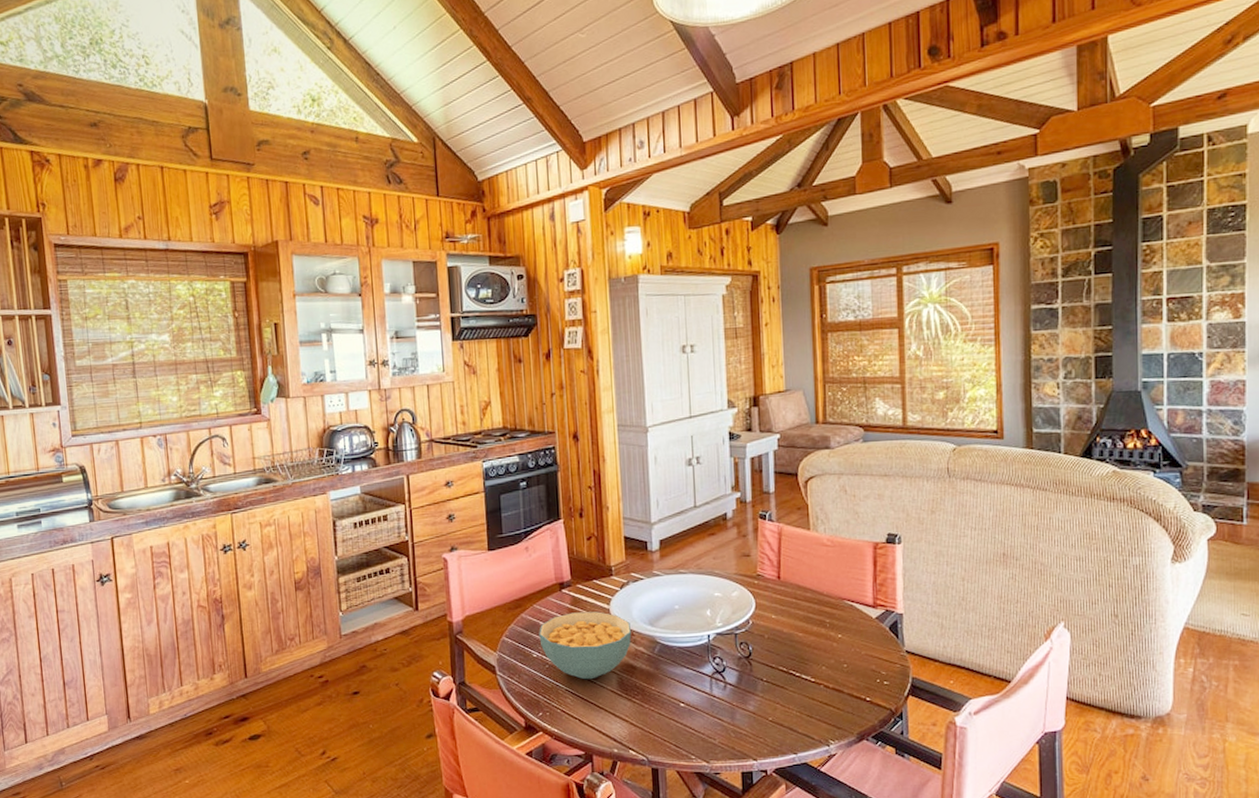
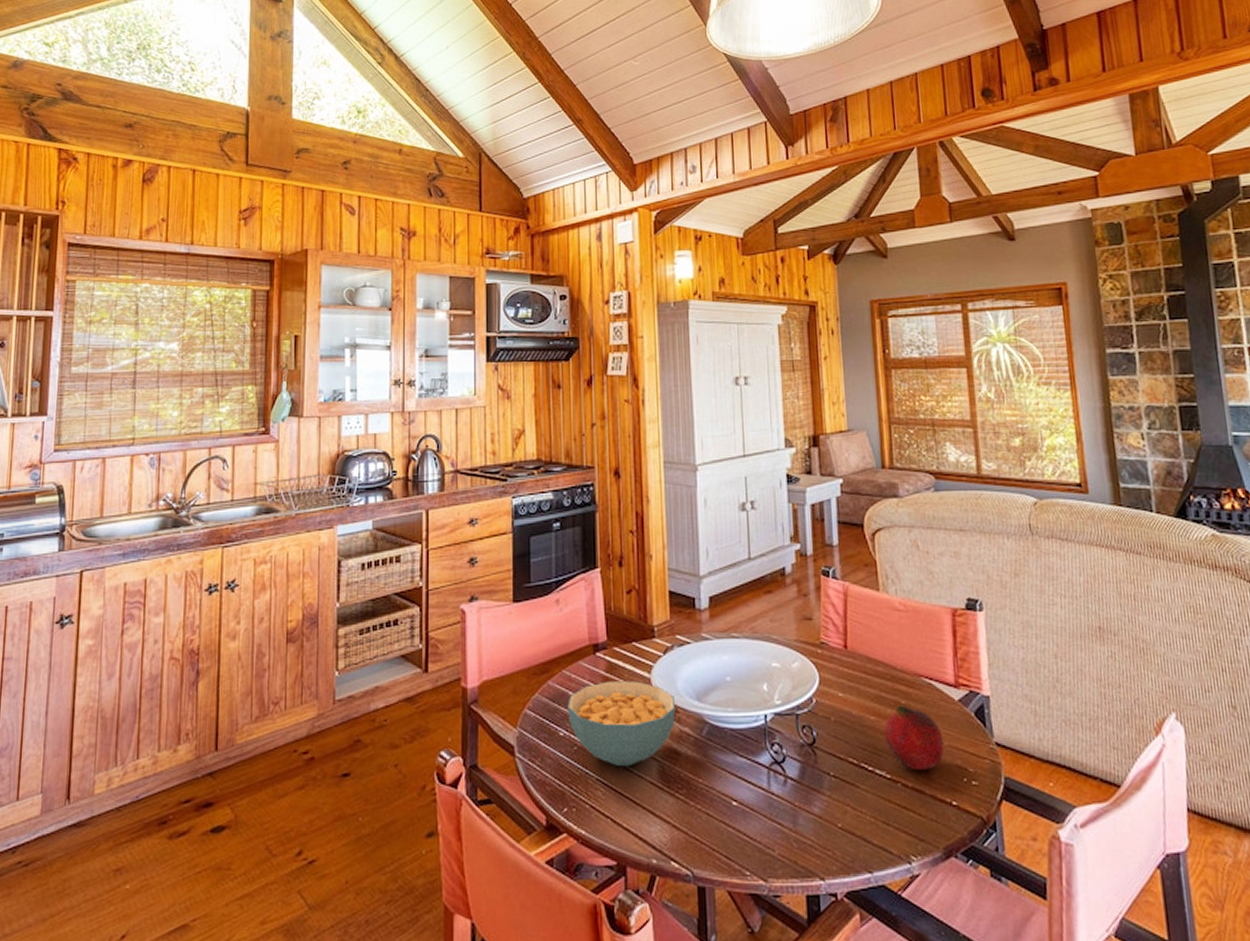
fruit: none [810,623,862,675] -> present [884,705,944,771]

